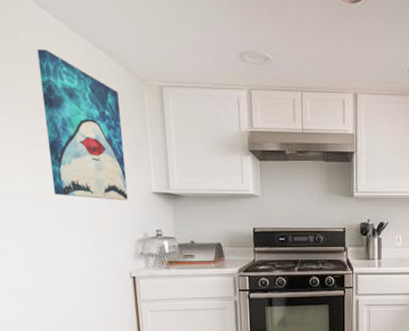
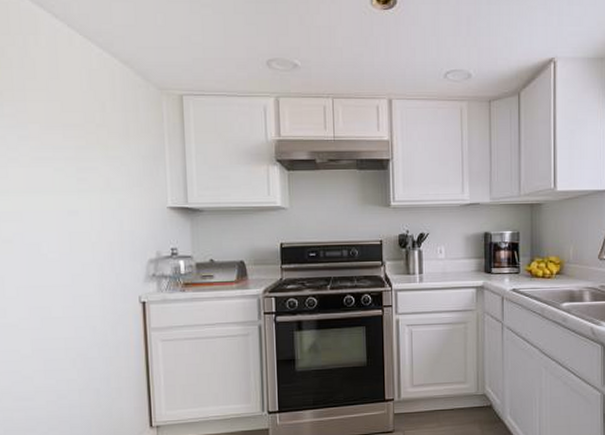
wall art: present [37,49,129,200] -> none [47,59,141,217]

